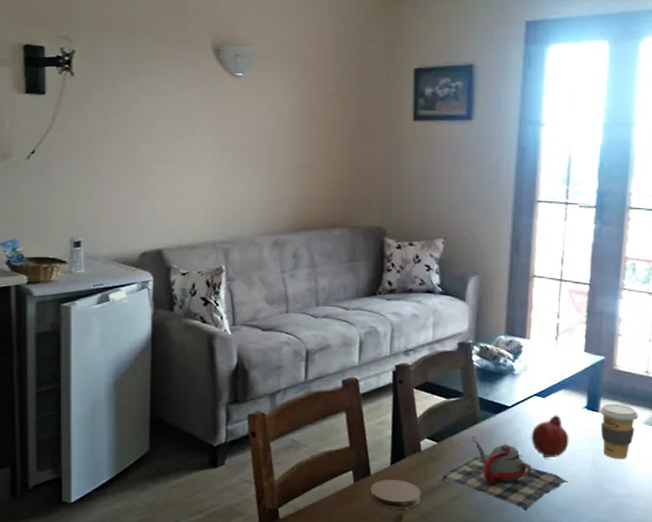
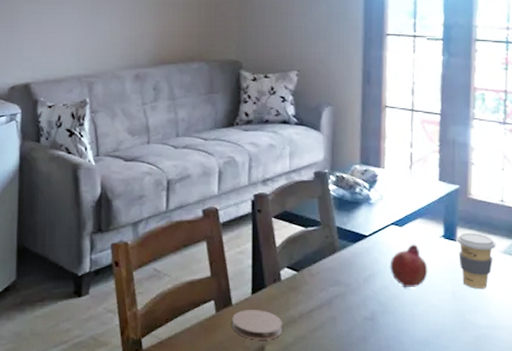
teapot: present [439,437,568,511] -> none [300,266,429,342]

